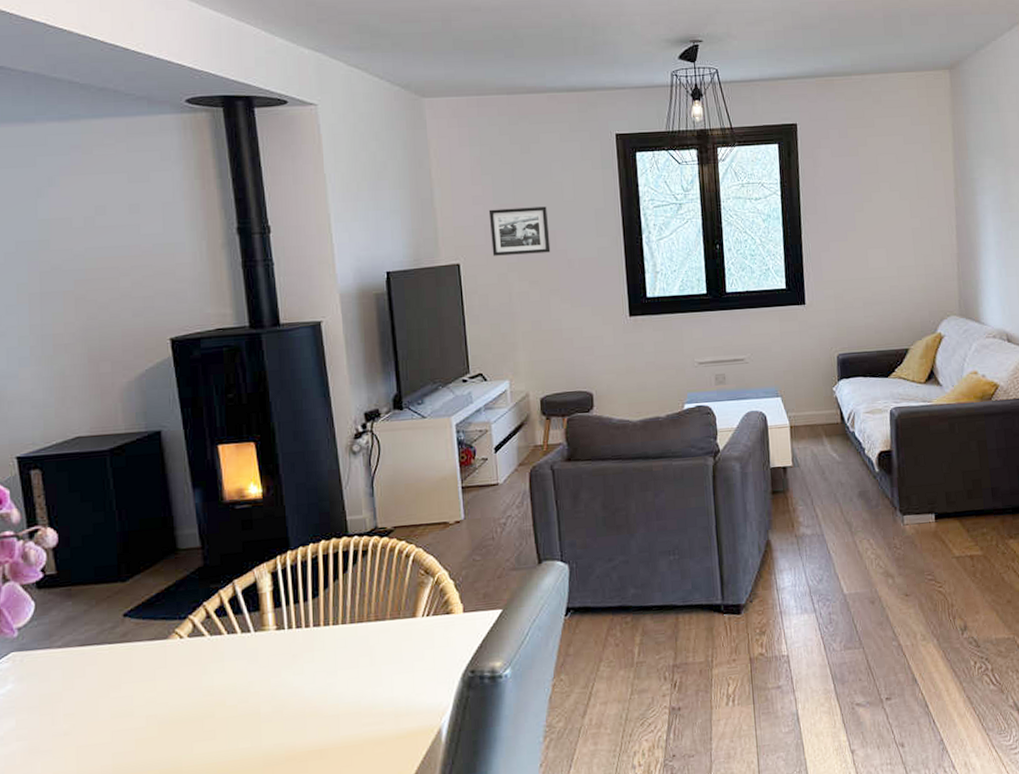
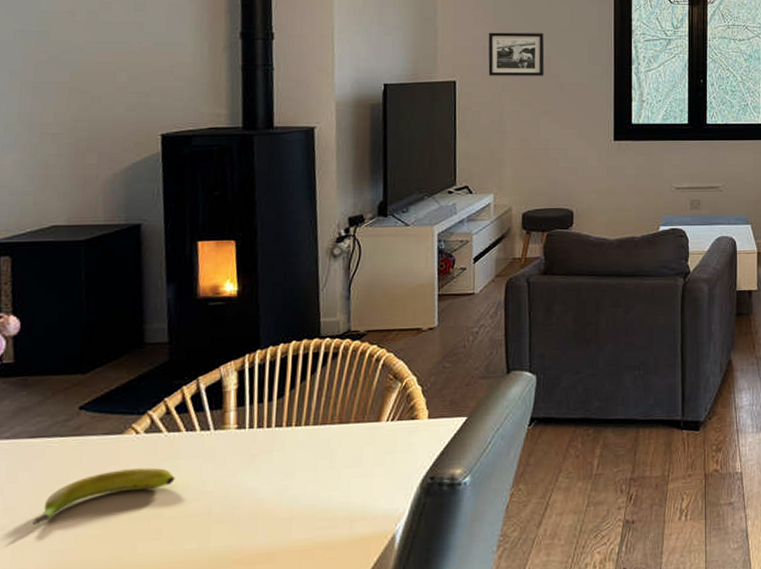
banana: none [93,670,222,730] -> present [33,467,175,526]

